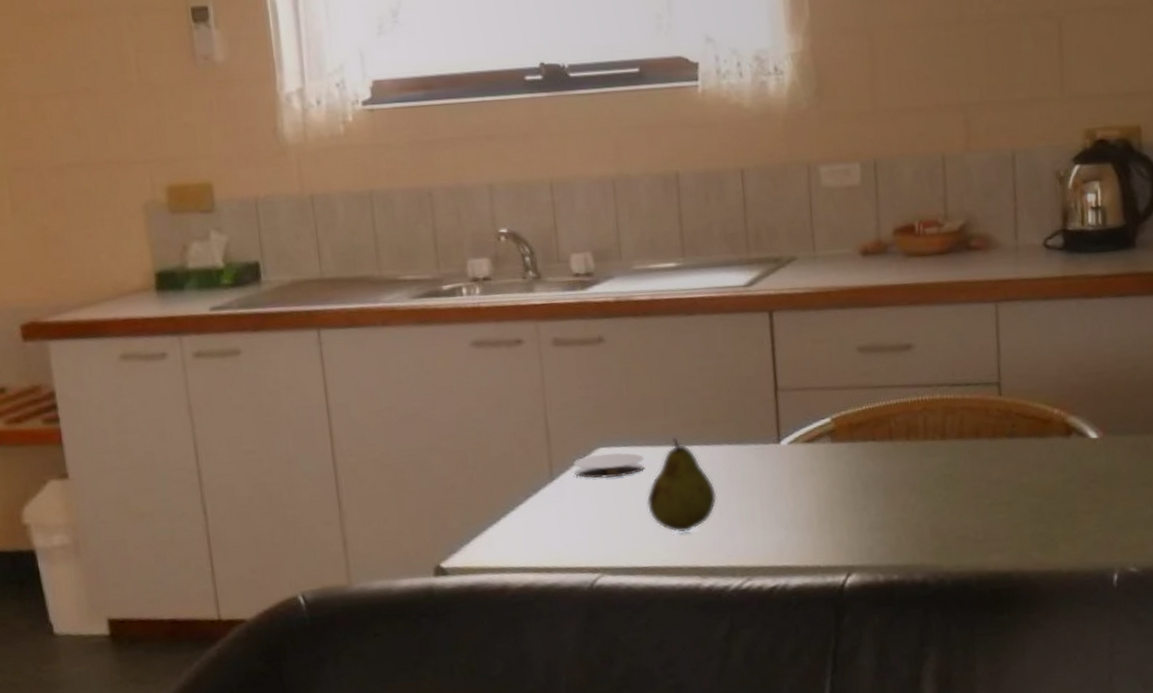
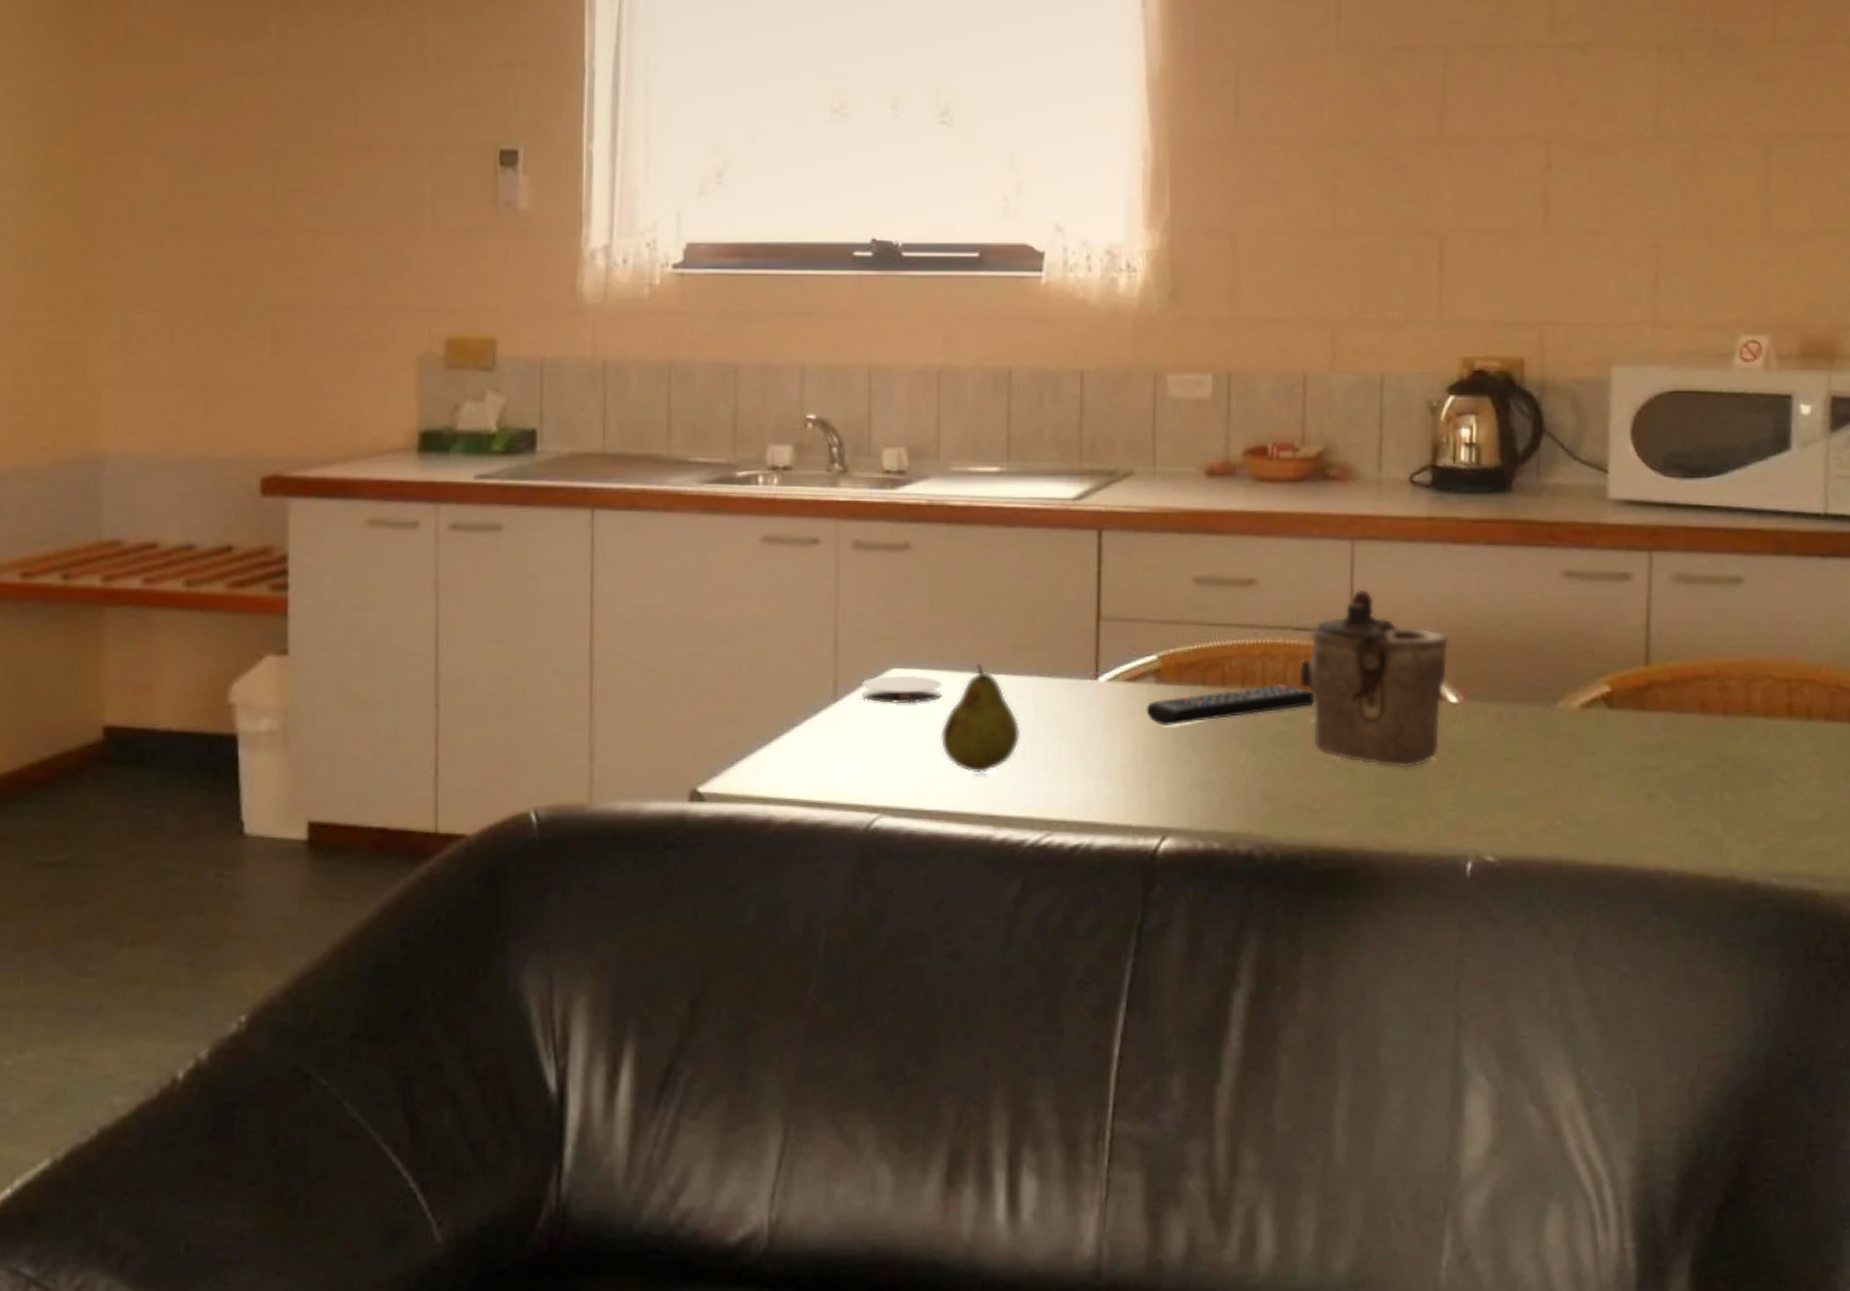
remote control: none [824,433,972,479] -> present [1146,683,1315,726]
teapot: none [955,345,1088,499] -> present [1298,589,1449,769]

